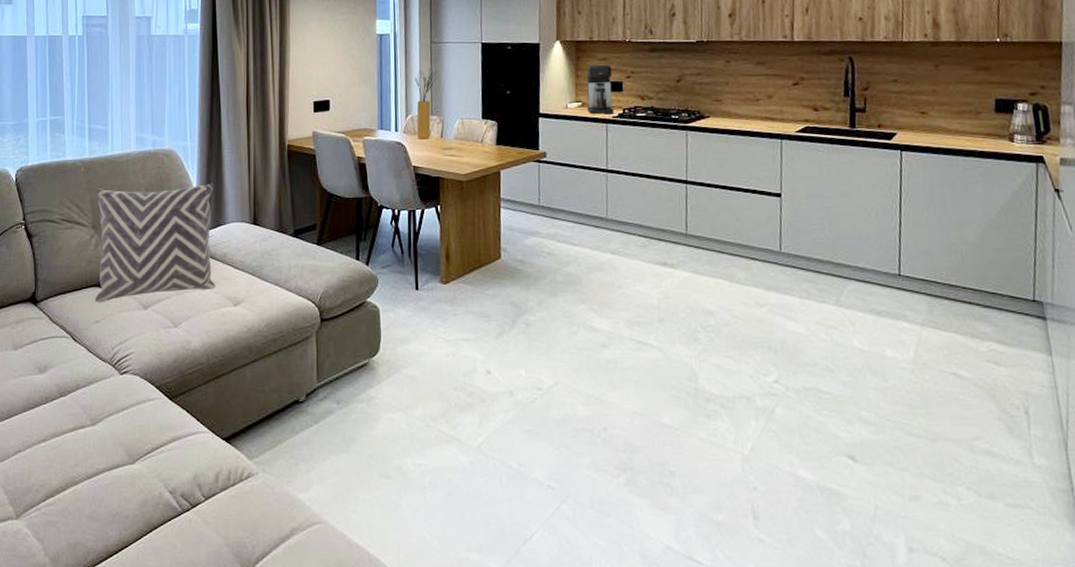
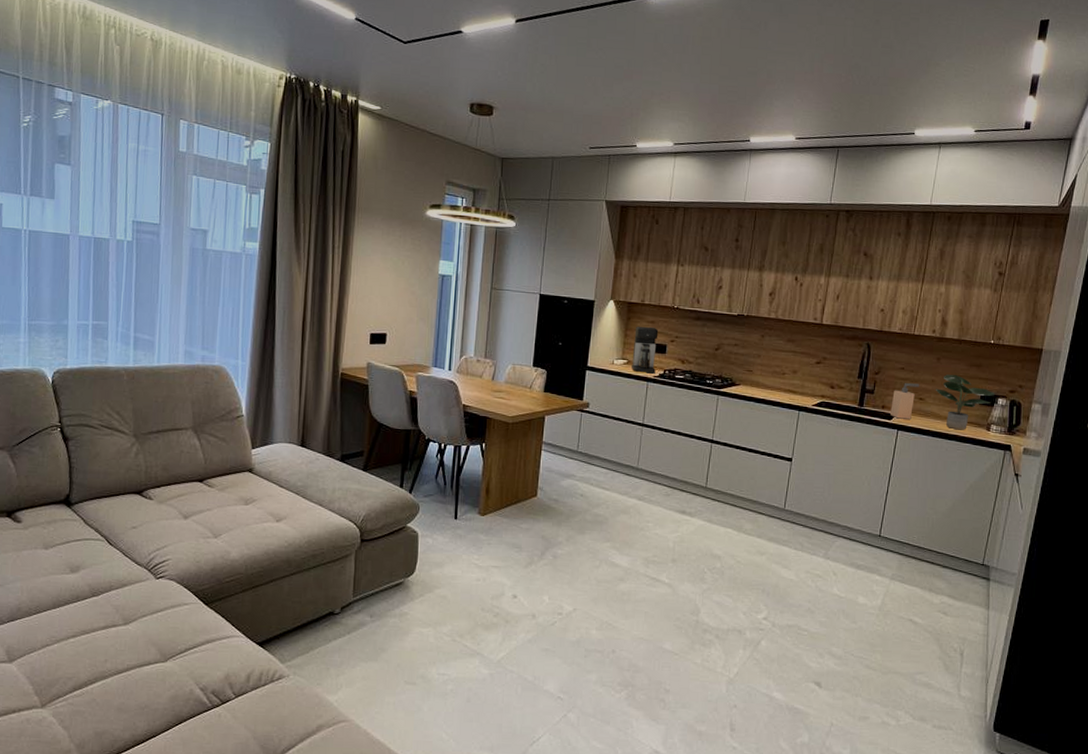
pillow: present [95,183,215,303] -> none [133,398,263,509]
vase: present [415,68,438,140] -> none [469,313,495,381]
soap dispenser: none [888,96,919,138] -> present [890,383,920,419]
potted plant: none [938,82,1013,144] -> present [935,374,996,430]

